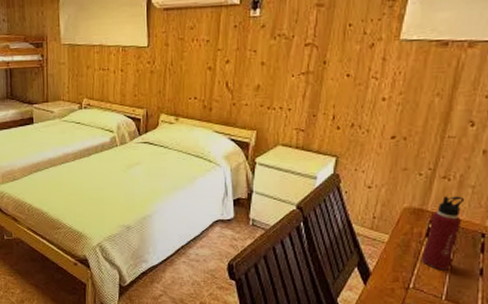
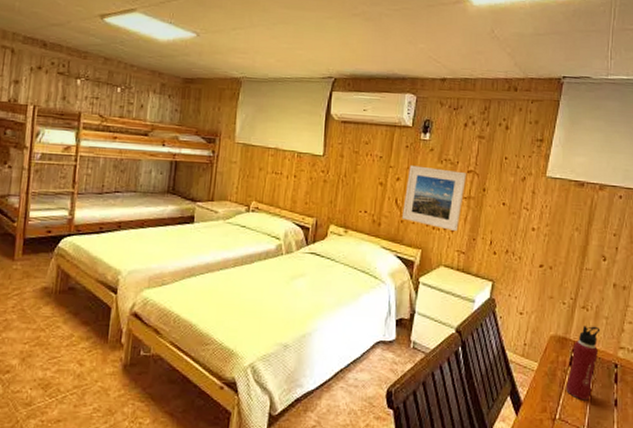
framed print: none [234,45,305,110] -> present [402,165,467,232]

